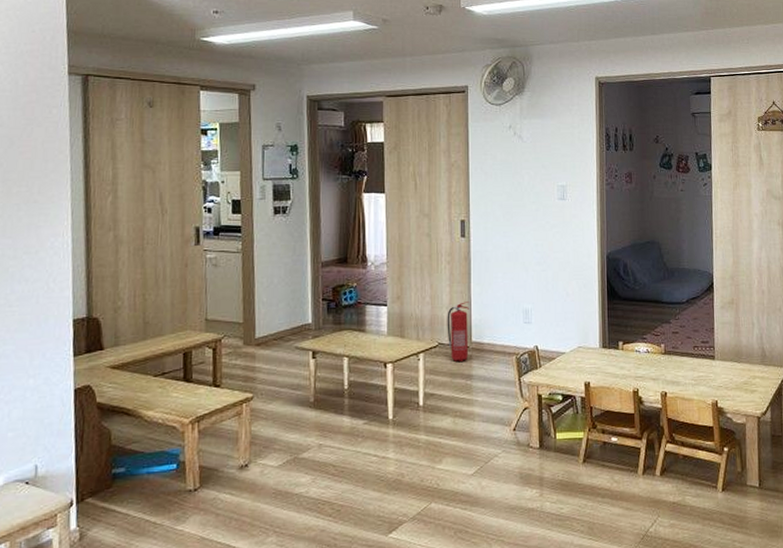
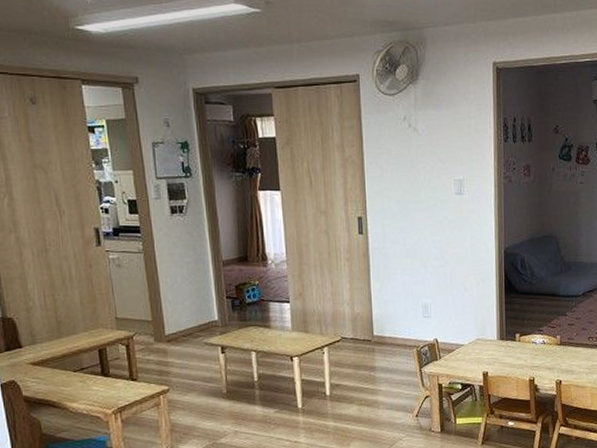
fire extinguisher: present [447,302,469,362] -> none [348,297,370,355]

